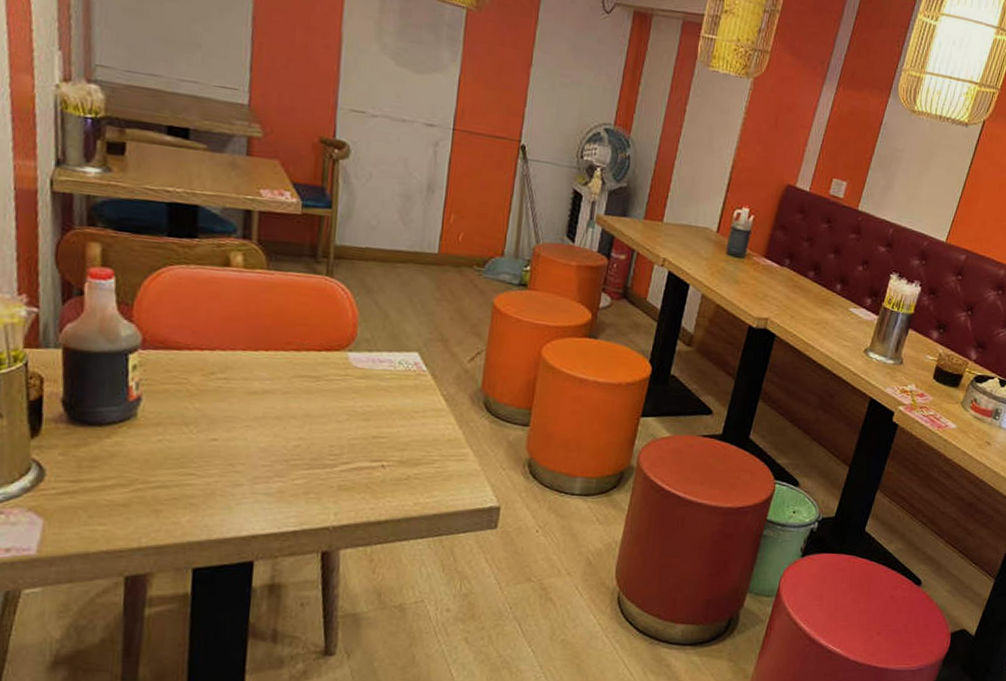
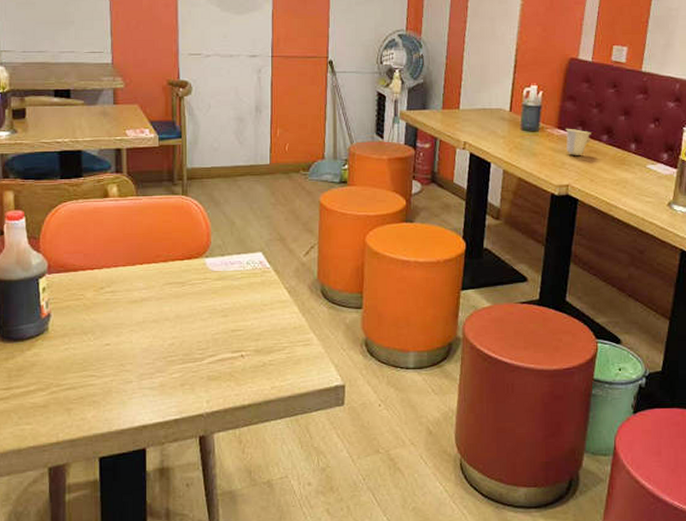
cup: none [771,258,798,289] -> present [565,128,591,155]

